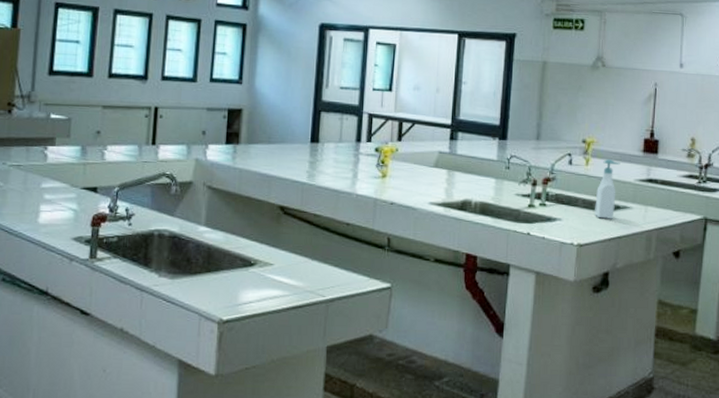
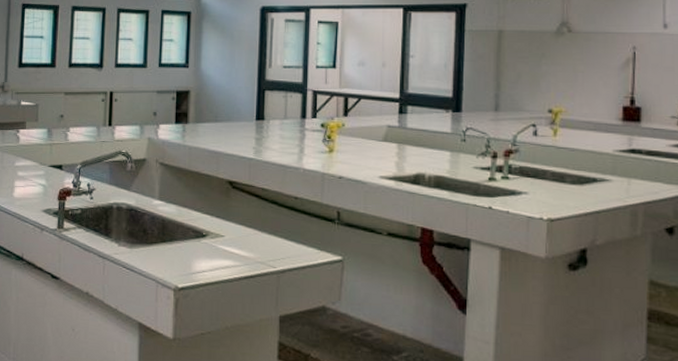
soap bottle: present [595,159,620,219] -> none [566,129,595,193]

